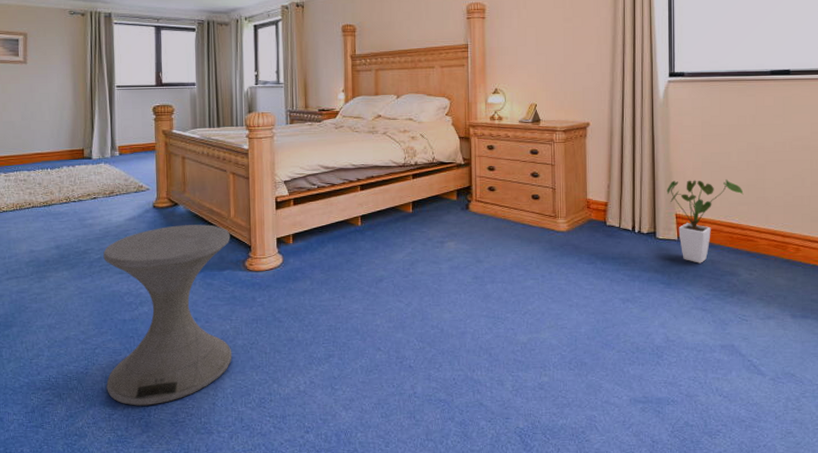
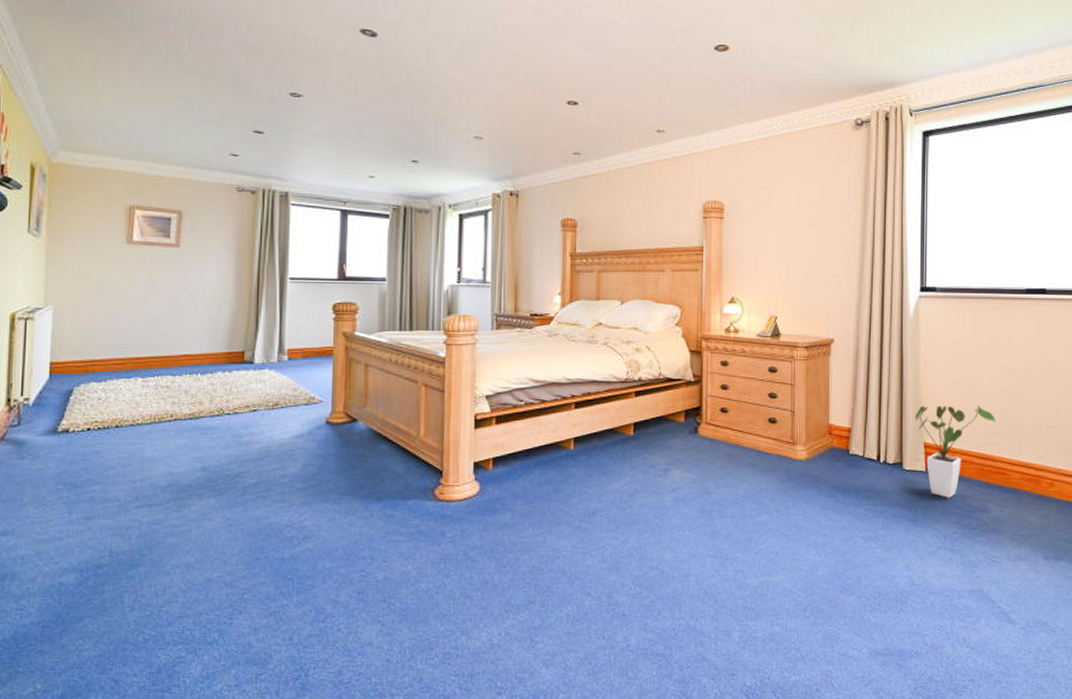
side table: present [103,224,233,406] -> none [255,445,418,664]

